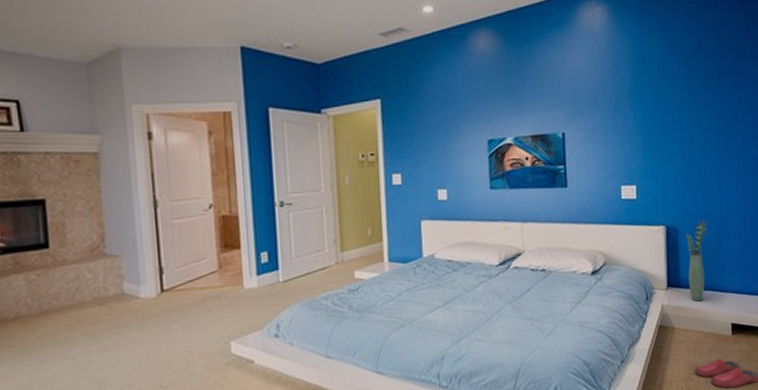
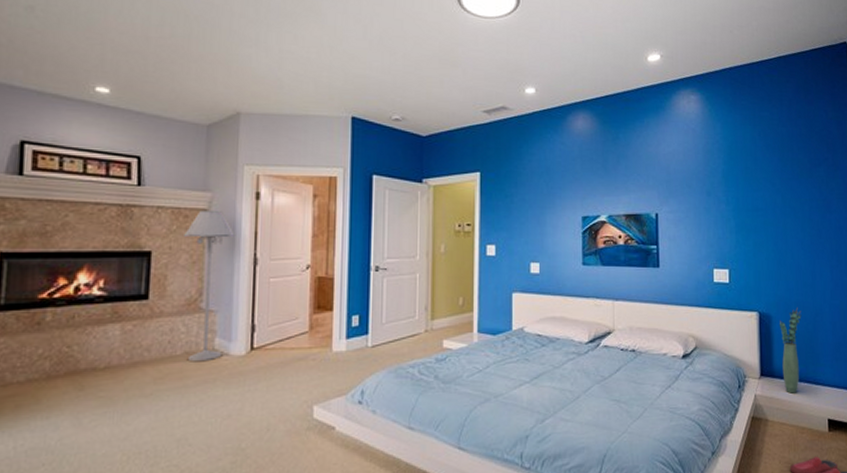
floor lamp: none [77,154,133,308] -> present [184,211,235,362]

